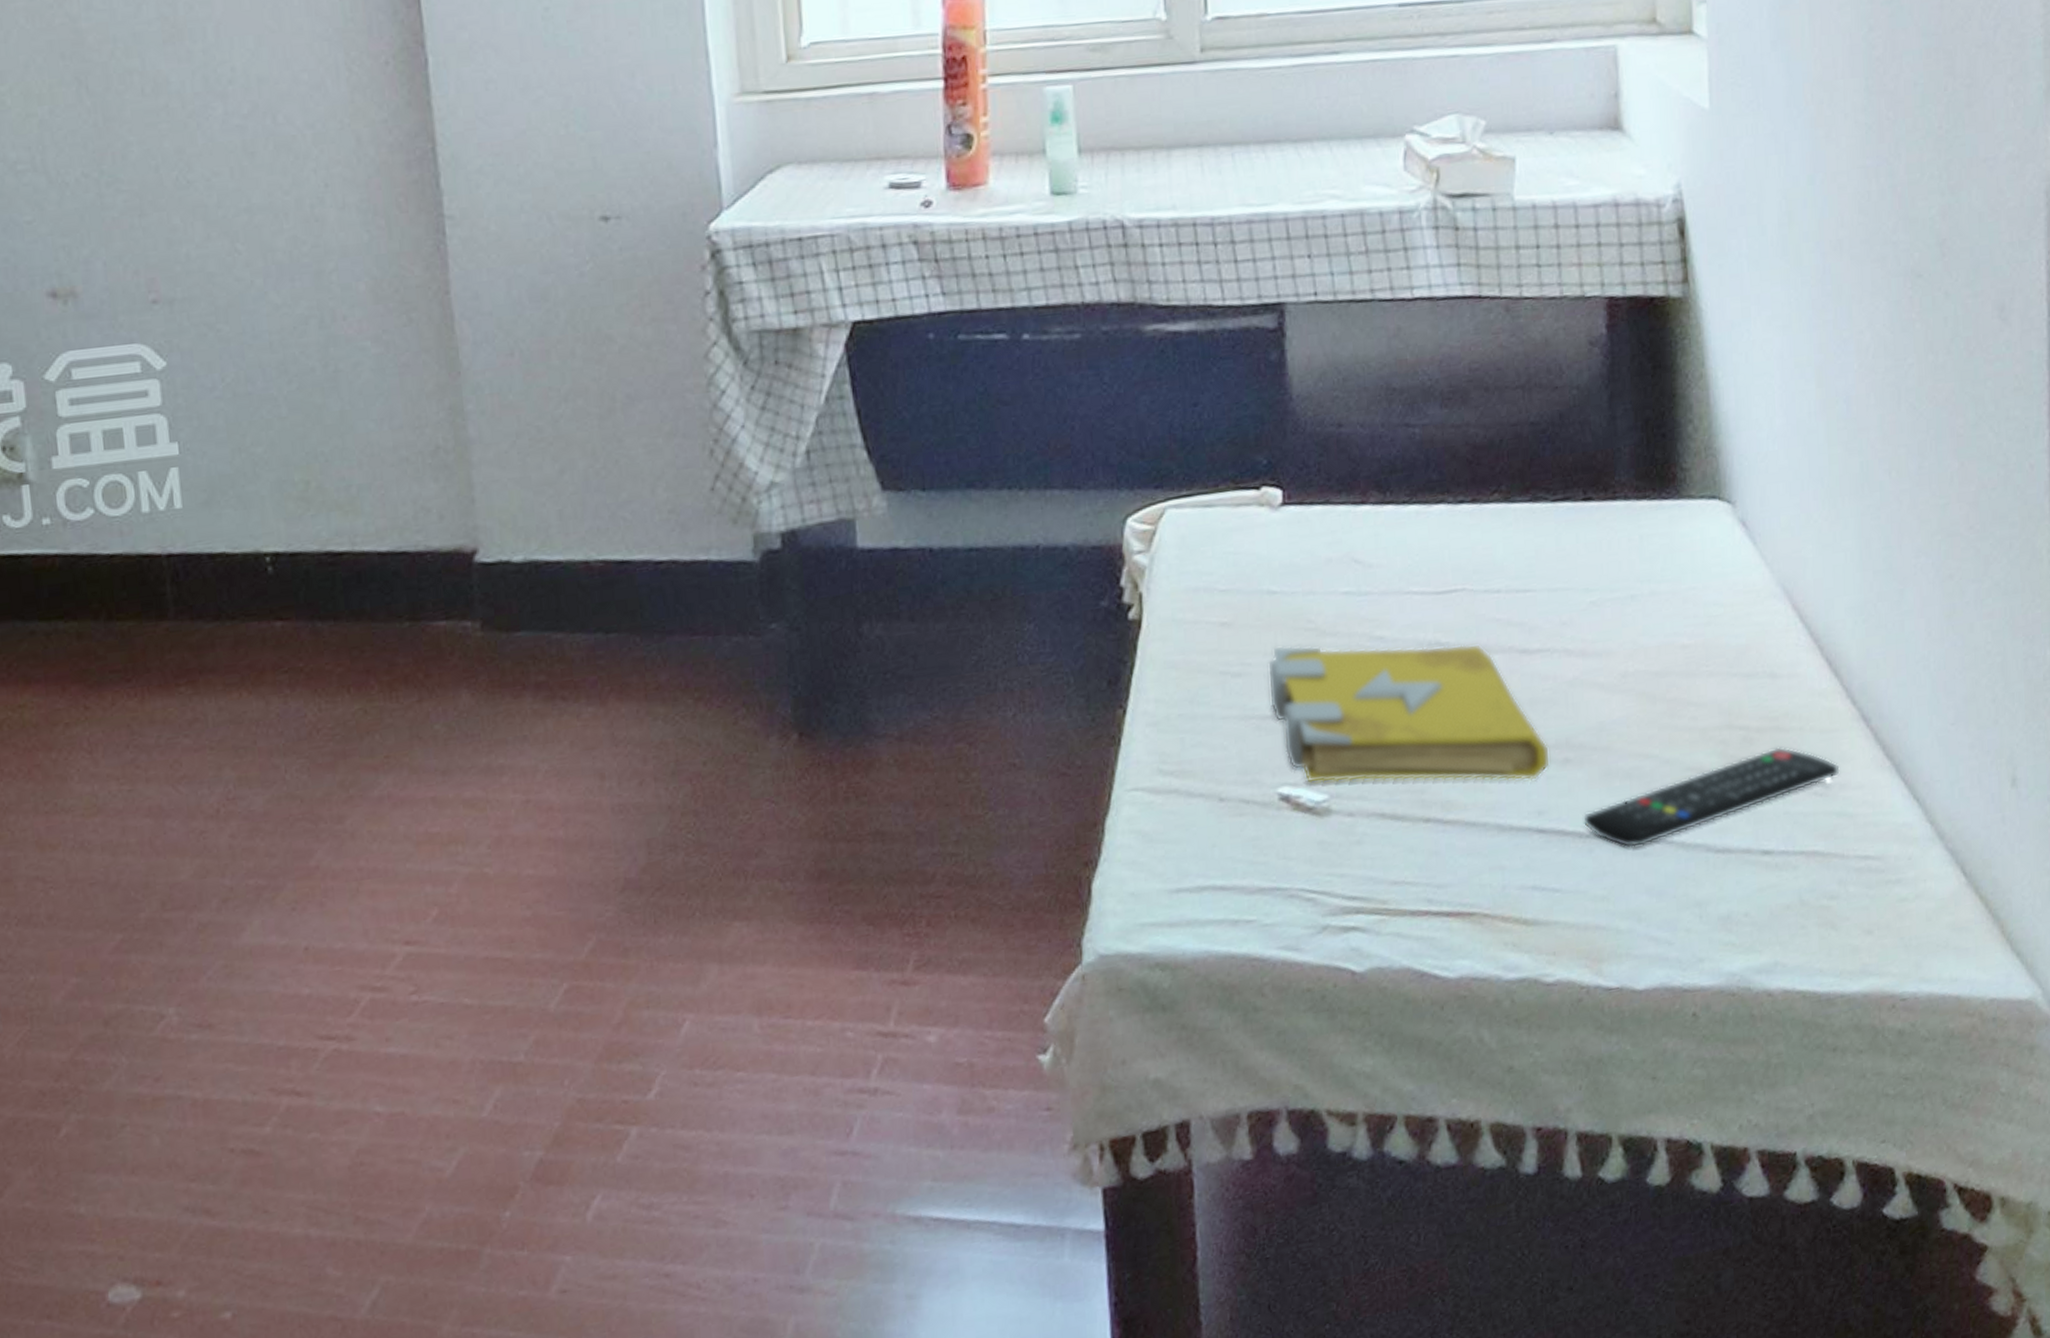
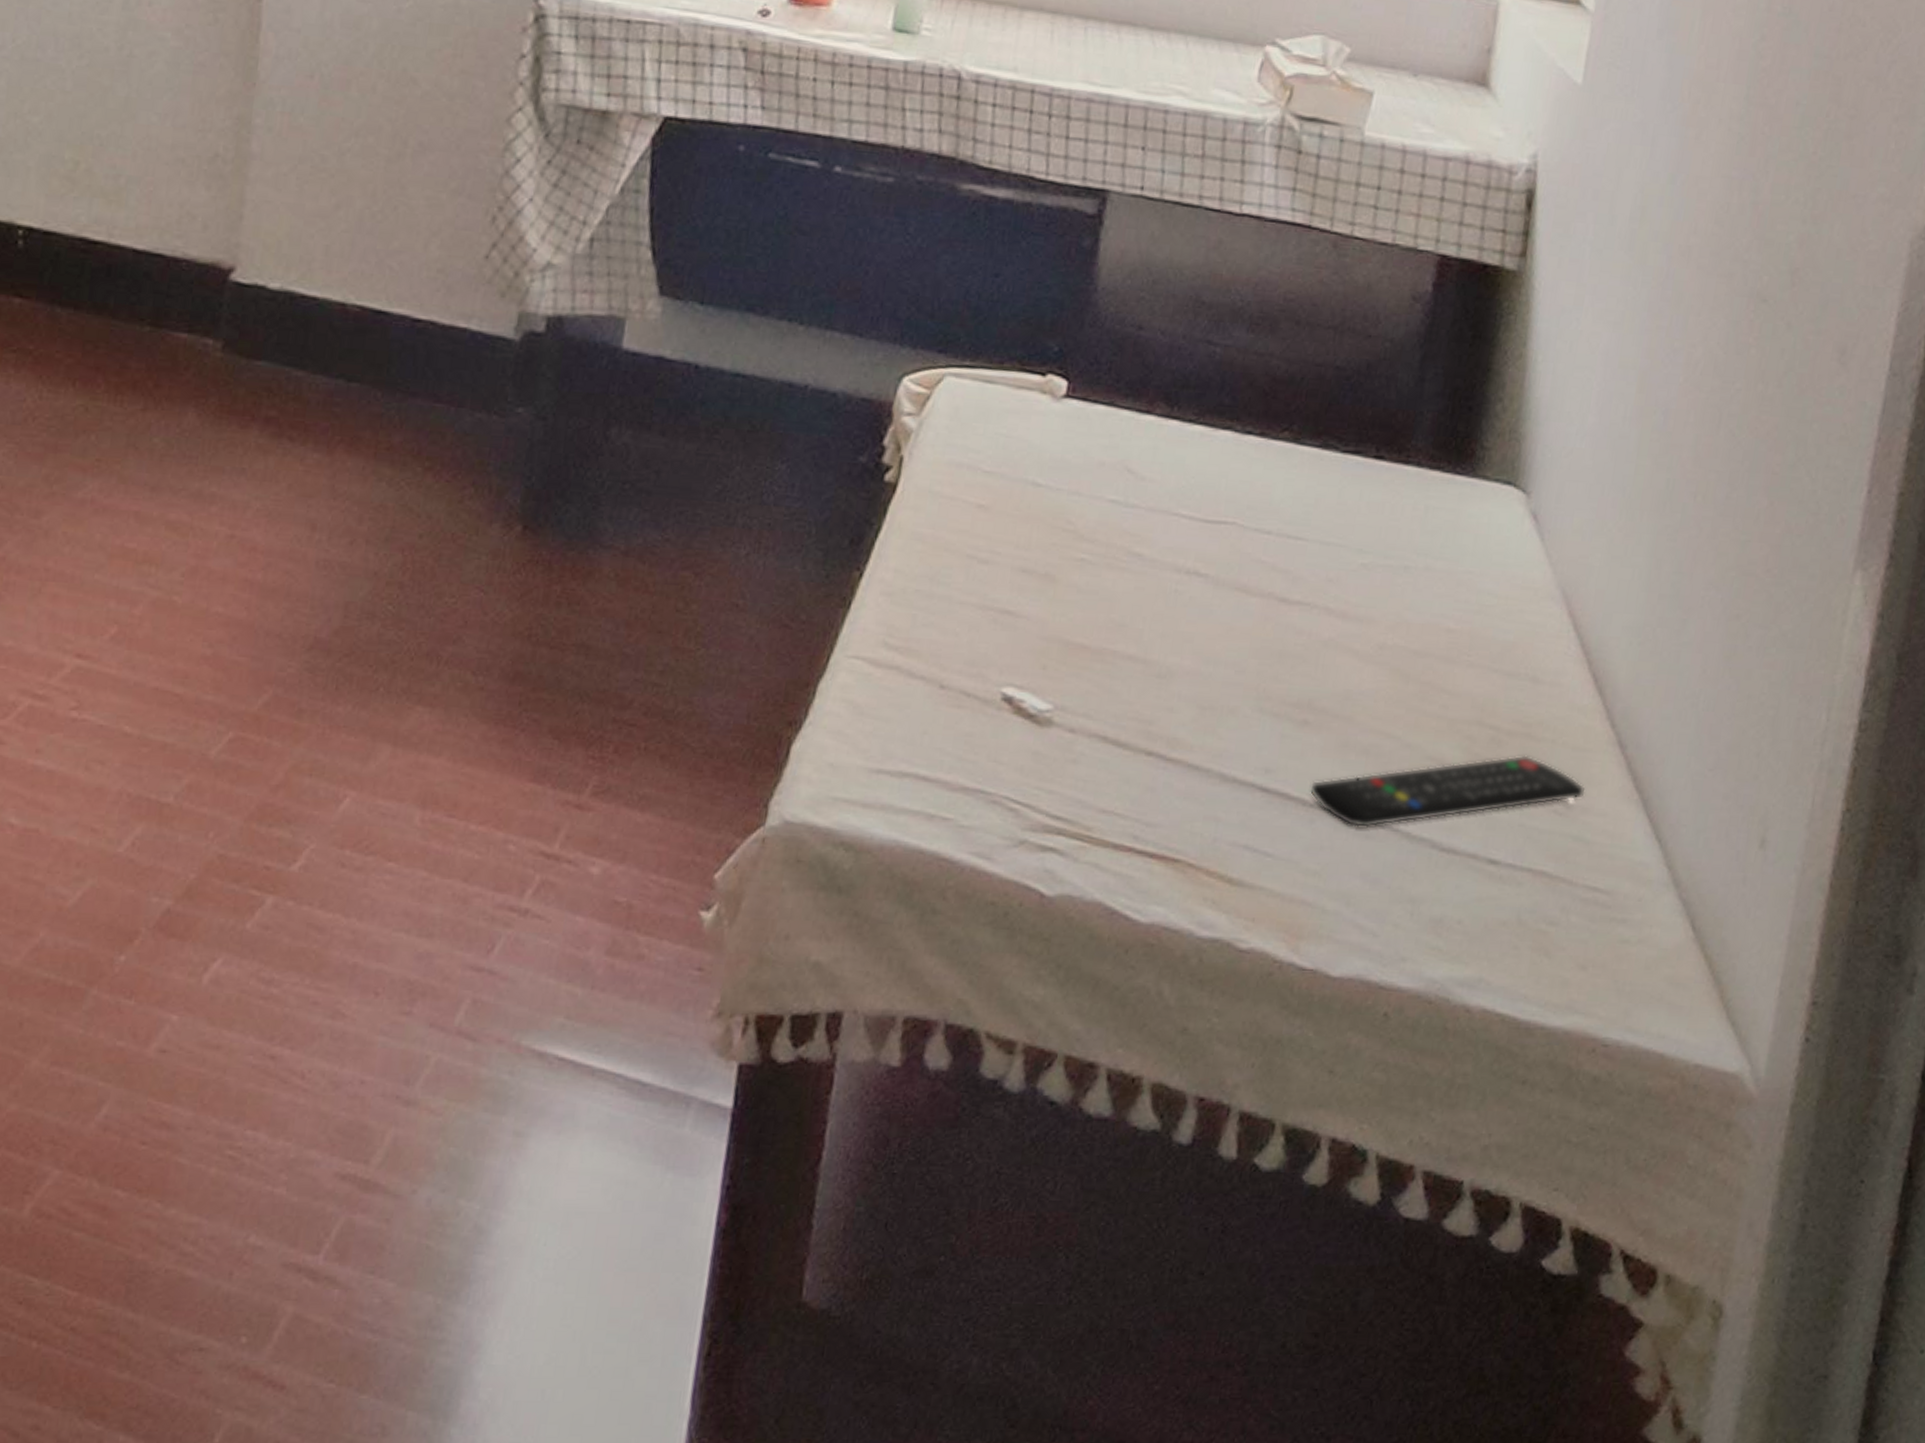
spell book: present [1267,643,1551,784] -> none [1011,540,1290,736]

